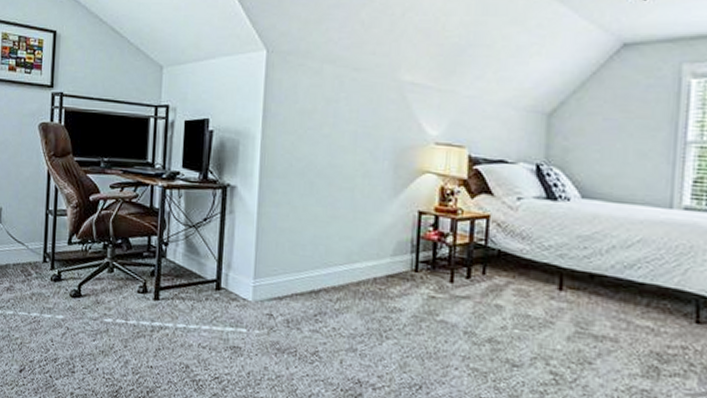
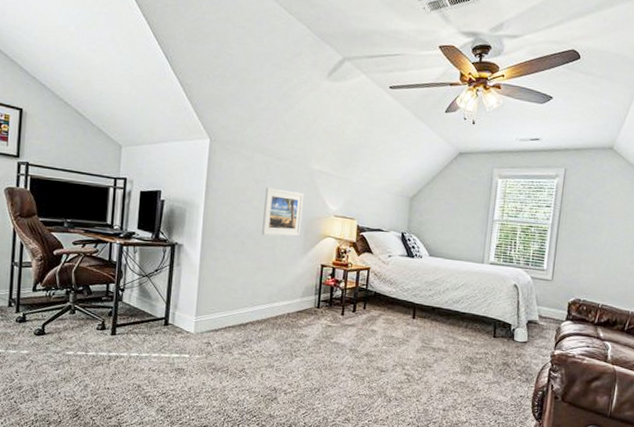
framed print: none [335,108,392,174] -> present [261,187,304,237]

